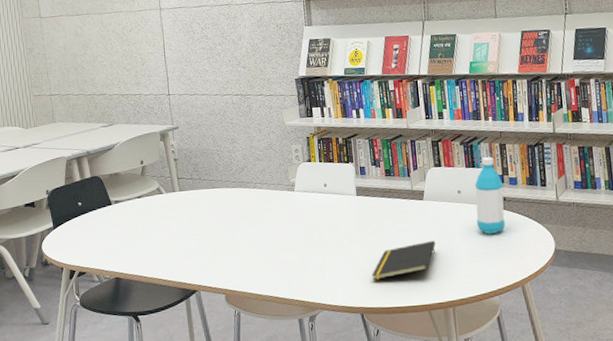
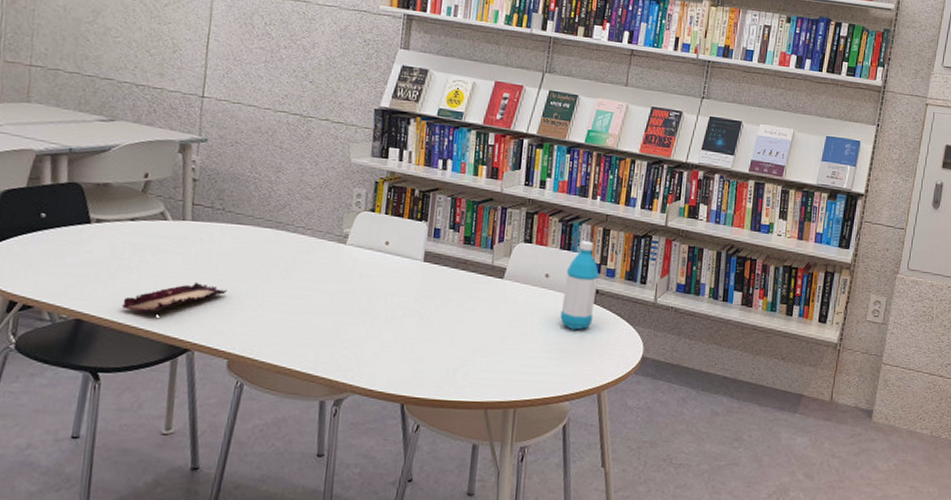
book: none [144,237,215,266] -> present [122,281,227,312]
notepad: present [372,240,436,280] -> none [423,327,508,366]

